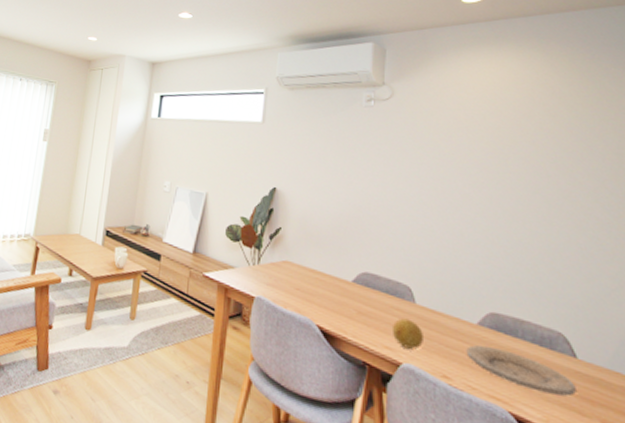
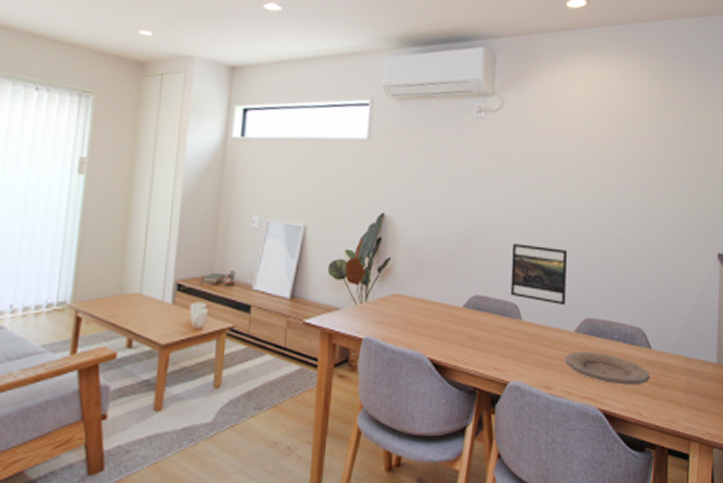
fruit: present [391,318,423,350] -> none [500,337,528,366]
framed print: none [403,227,468,296] -> present [511,244,568,306]

